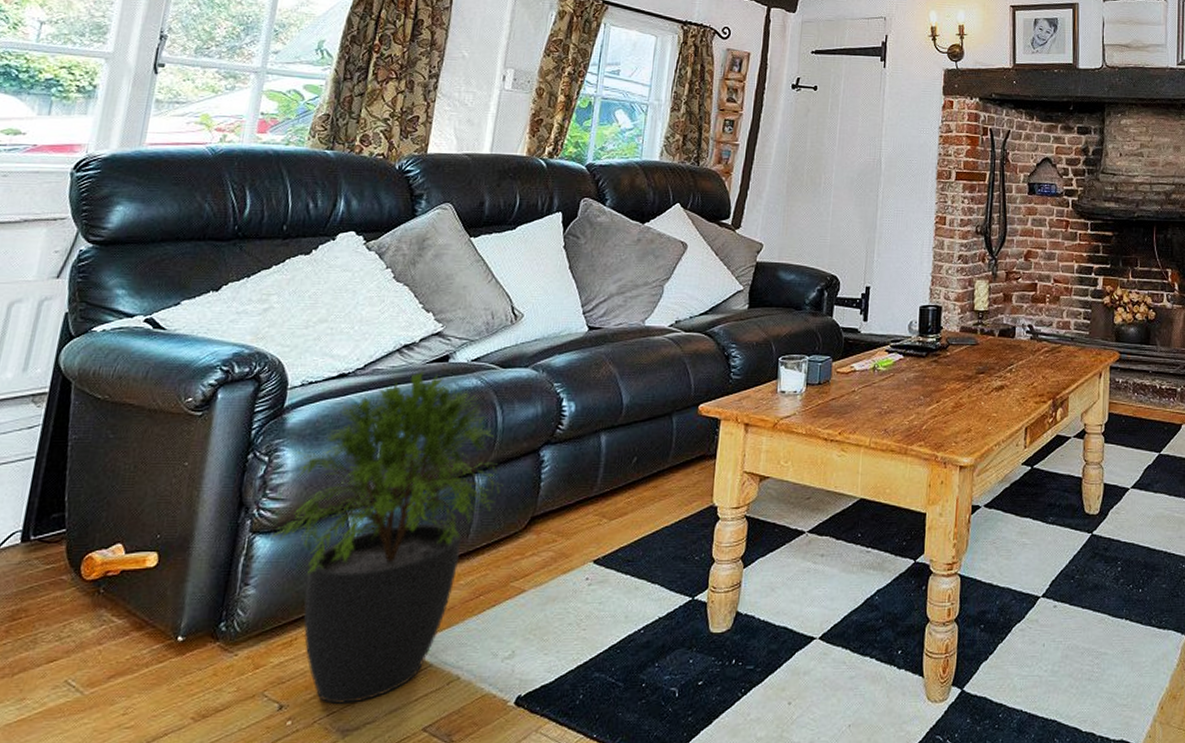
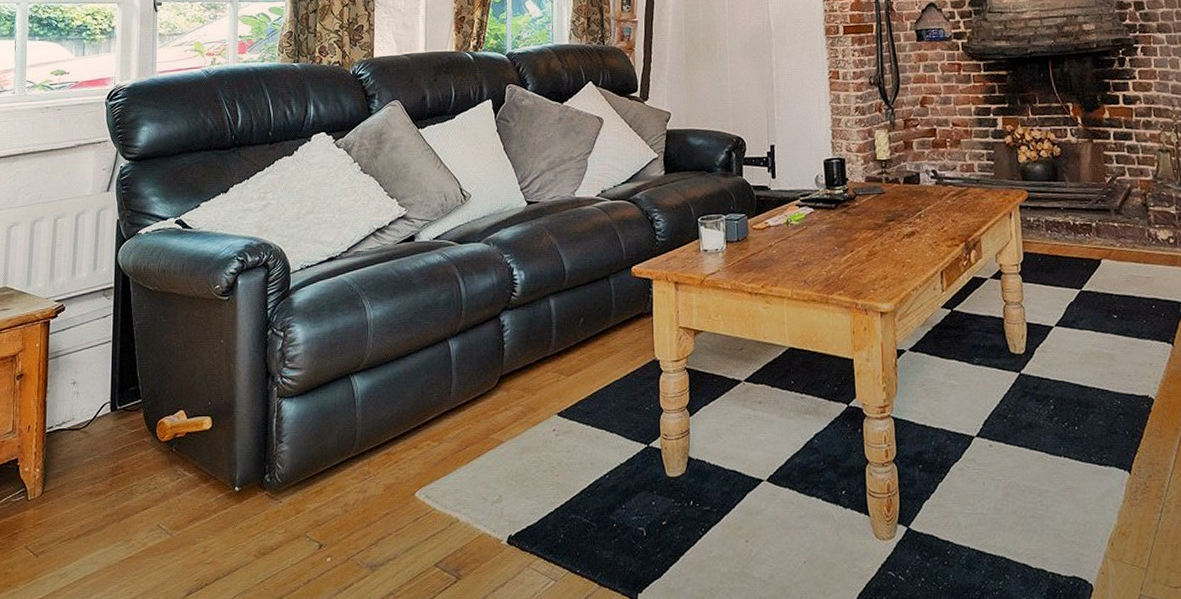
potted plant: present [271,371,500,705] -> none [294,250,471,544]

